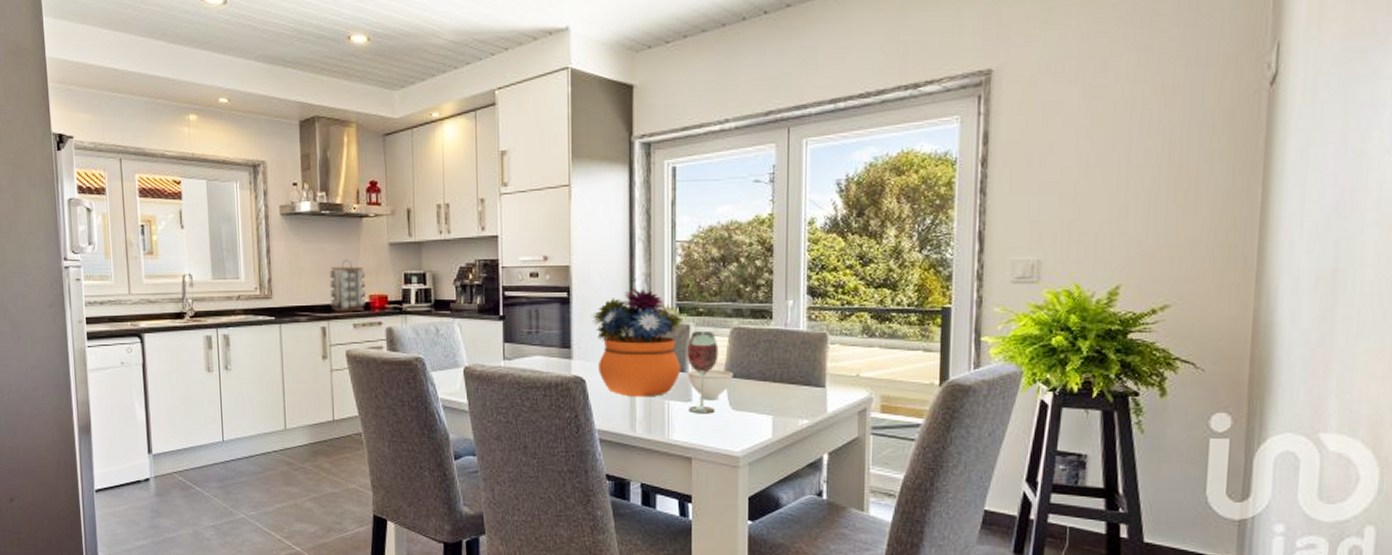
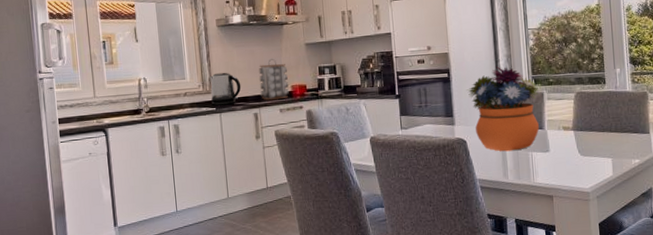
kettle: none [269,273,307,314] -> present [209,72,241,106]
wineglass: present [686,332,719,414] -> none [542,96,568,161]
bowl: present [688,369,734,401] -> none [545,125,580,150]

